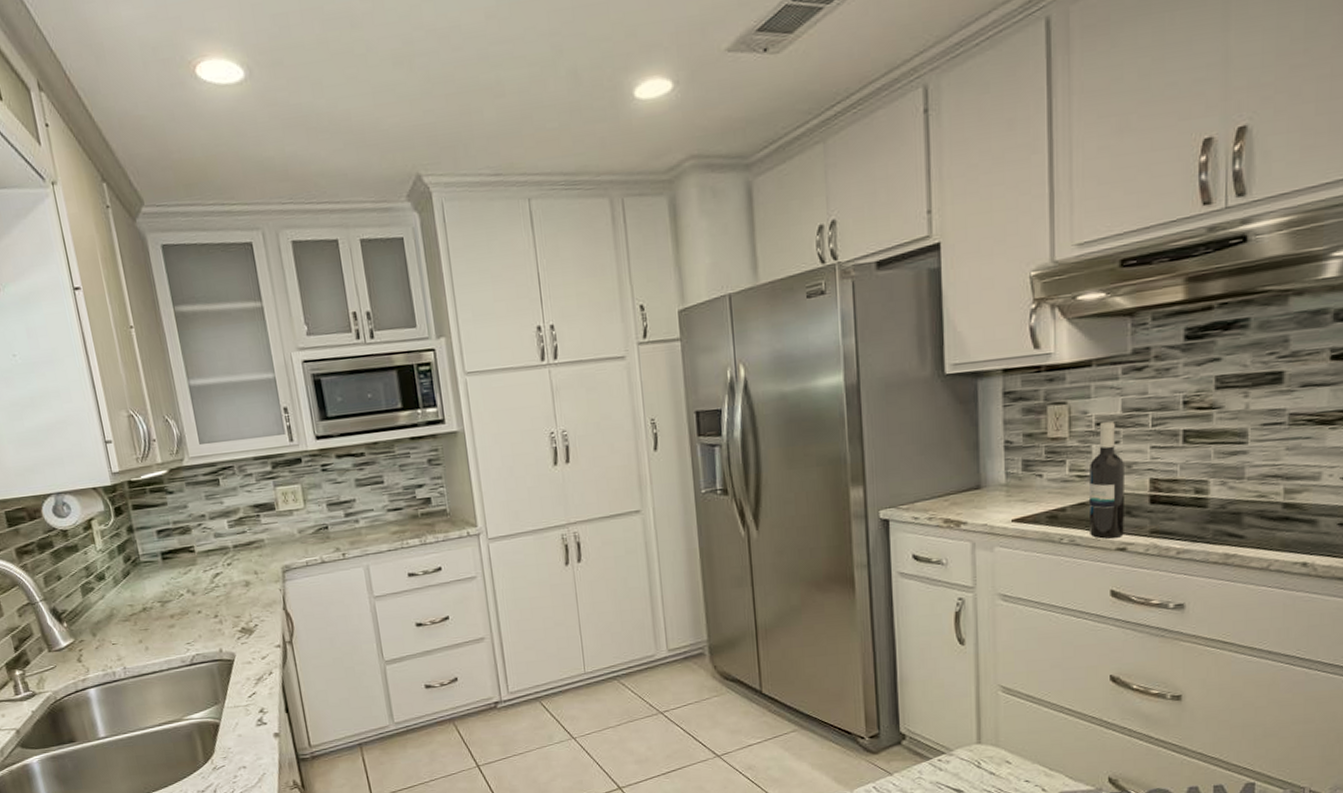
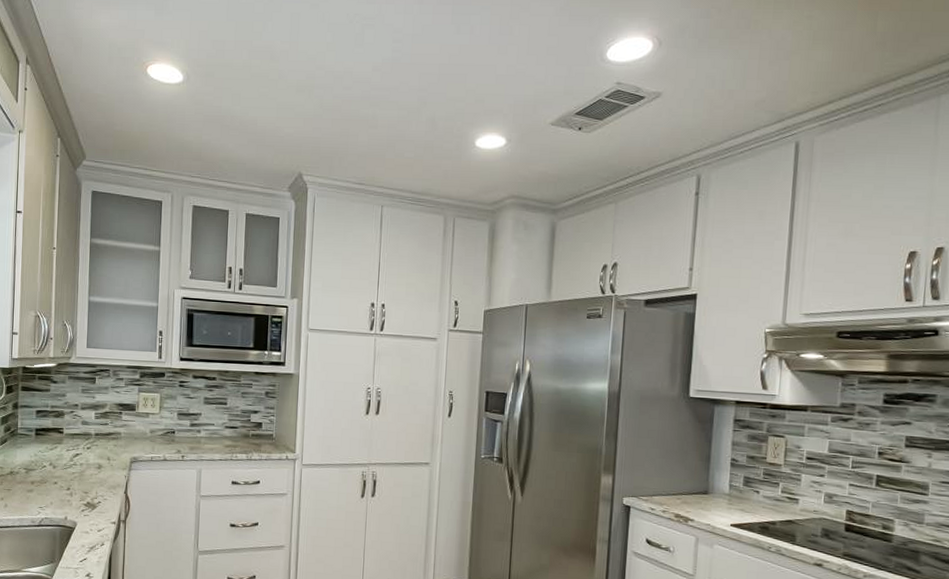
wine bottle: present [1088,421,1126,540] -> none [793,457,828,556]

